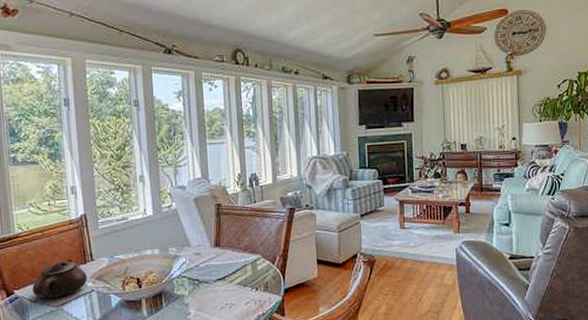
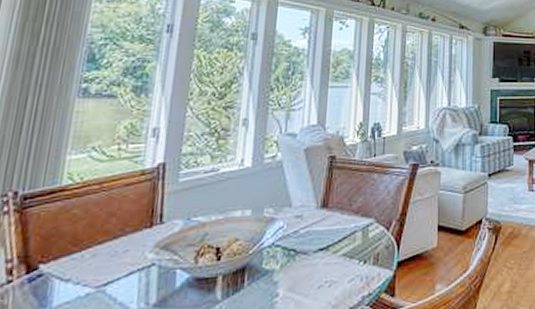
teapot: present [32,259,87,300] -> none [66,221,150,277]

